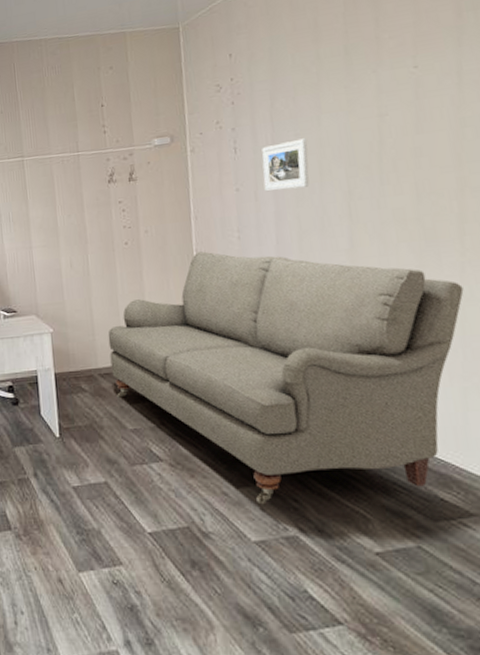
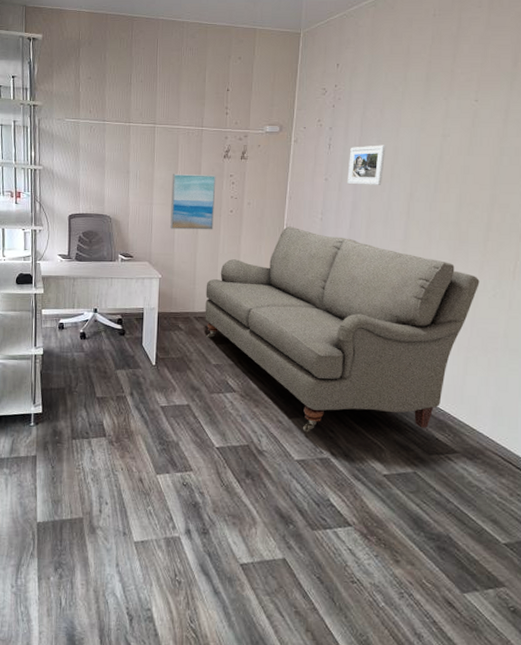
wall art: none [50,204,108,274] -> present [170,173,216,230]

